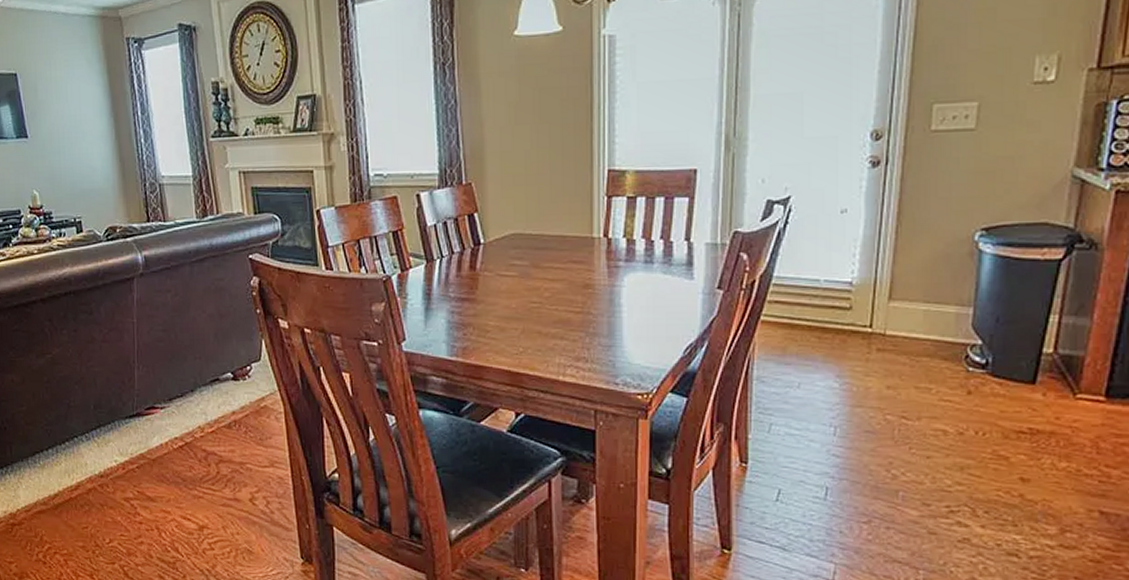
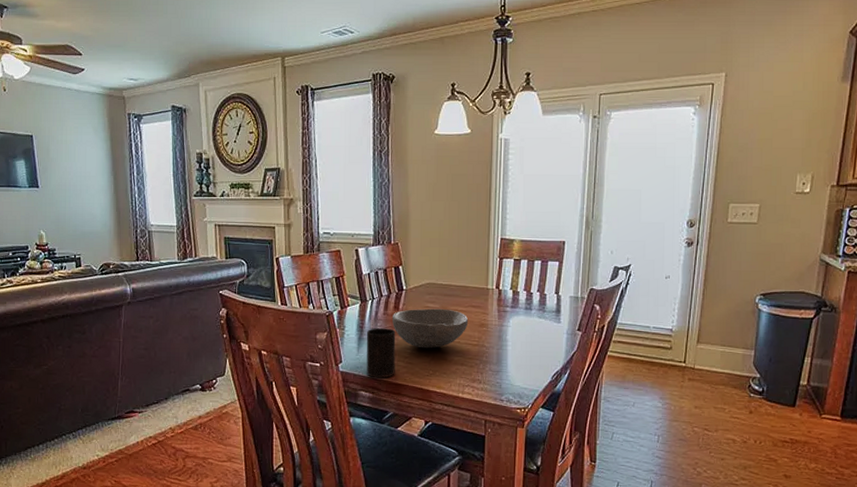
cup: none [435,294,474,358] -> present [366,328,396,378]
bowl: none [467,266,569,319] -> present [391,308,469,349]

